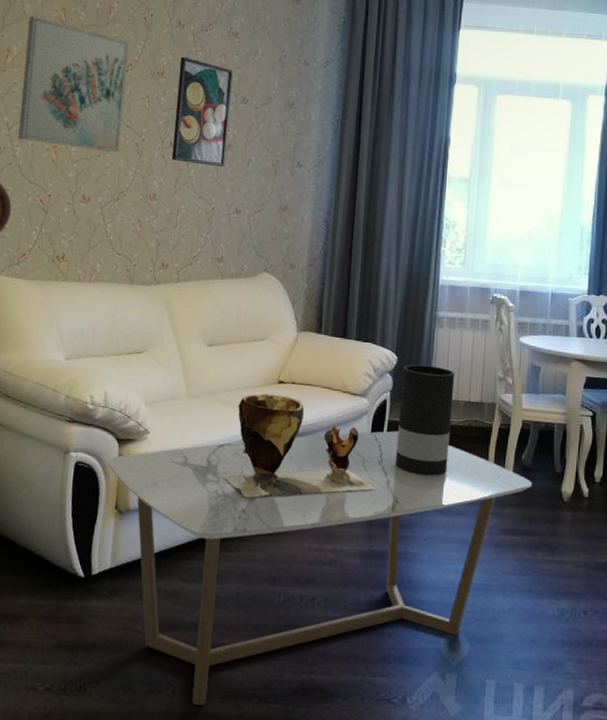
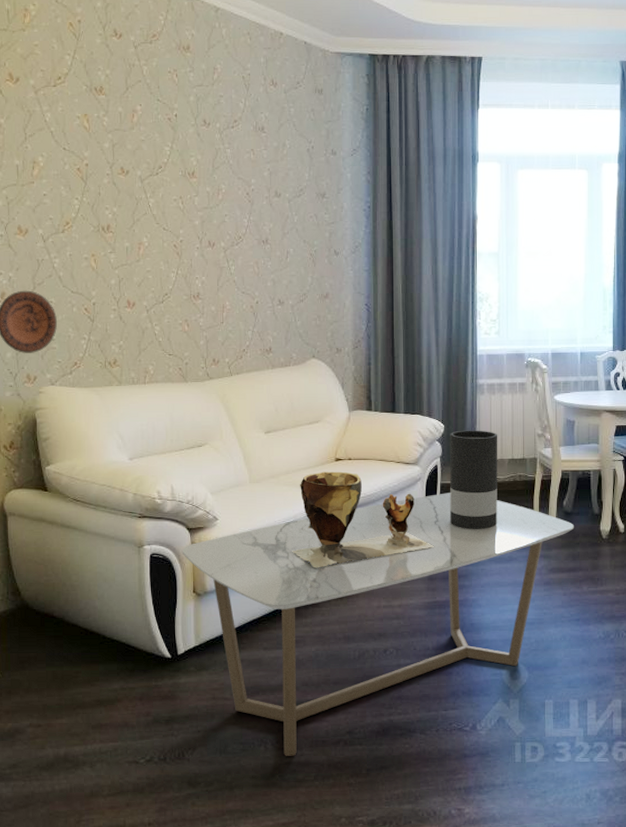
wall art: present [17,16,129,153] -> none [50,125,159,256]
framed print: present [171,56,233,168] -> none [209,155,264,262]

